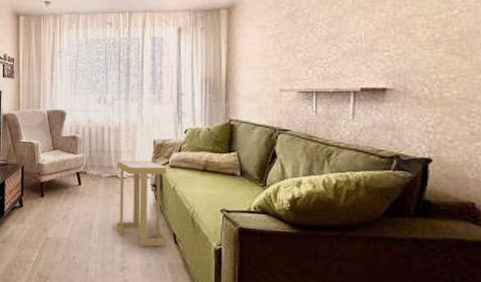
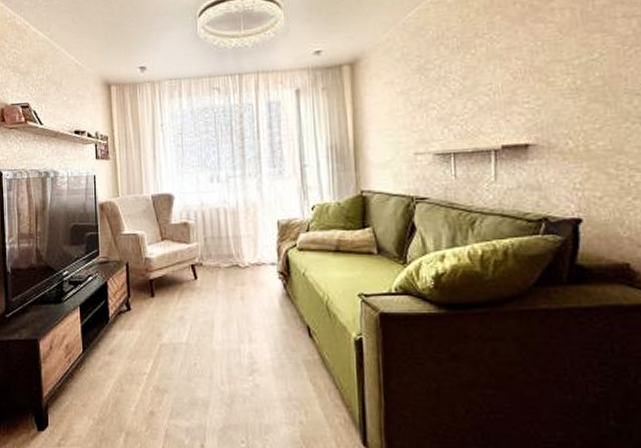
side table: present [116,160,166,247] -> none [237,245,300,344]

